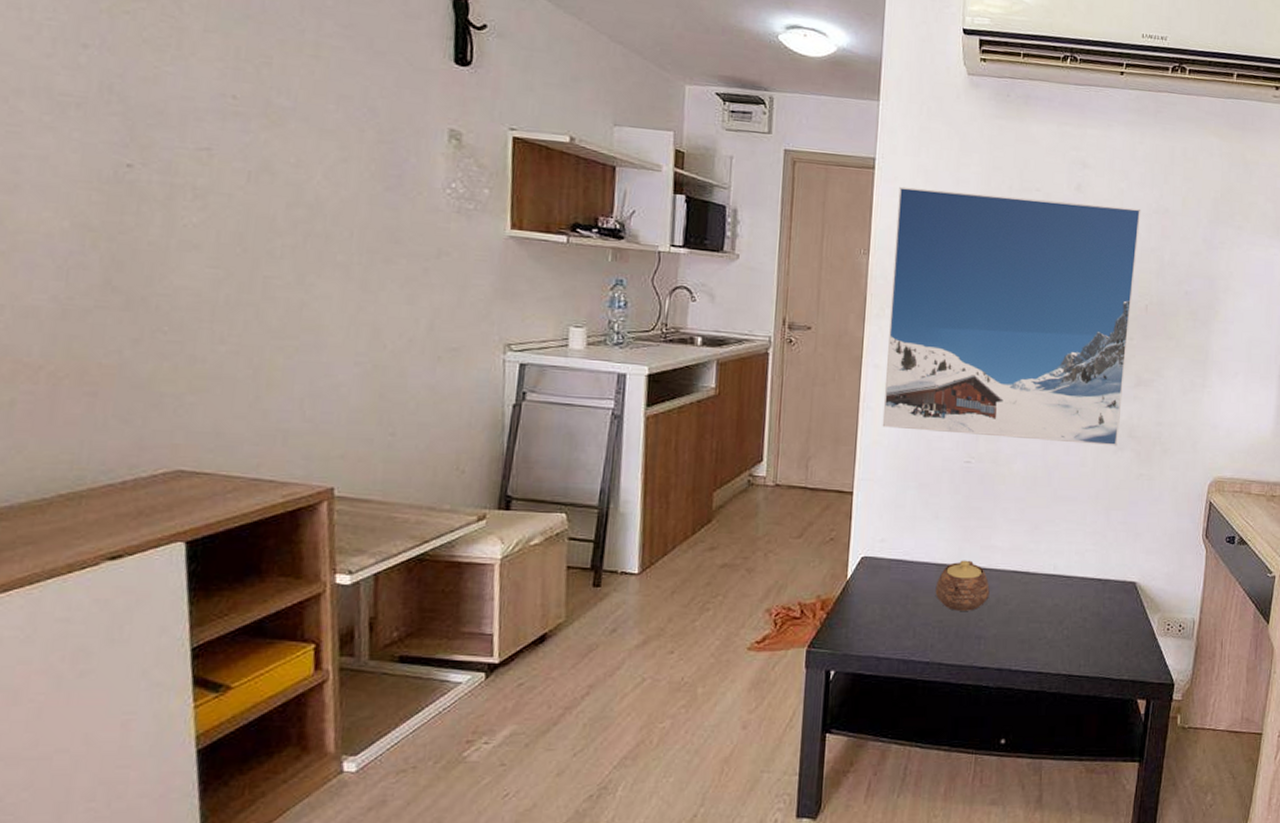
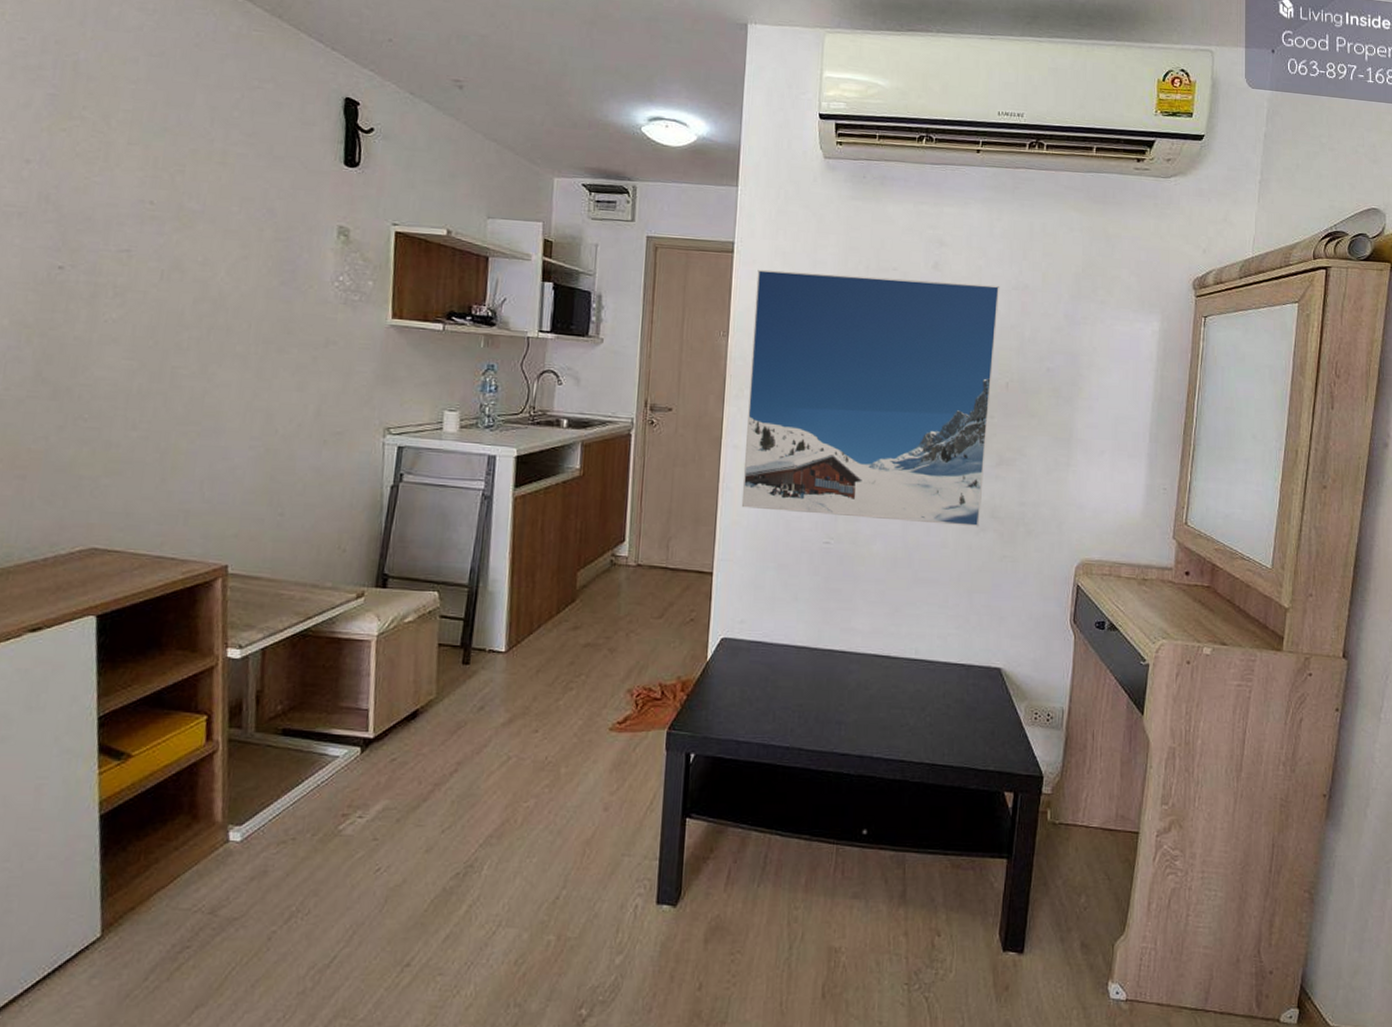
teapot: present [935,560,990,611] -> none [795,642,850,695]

